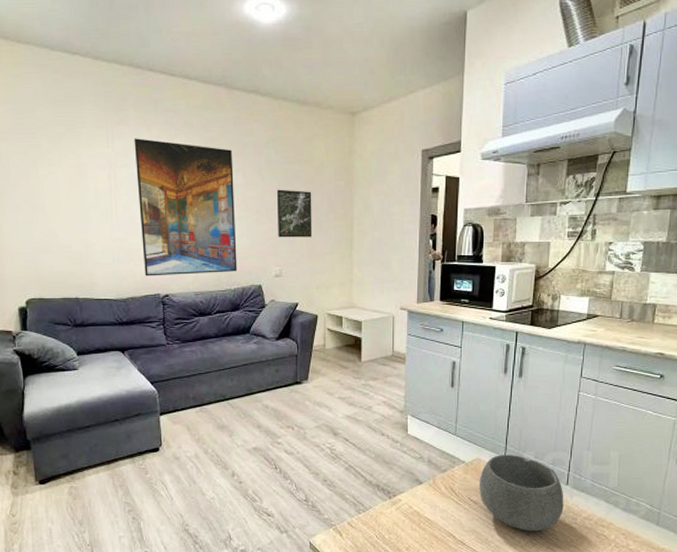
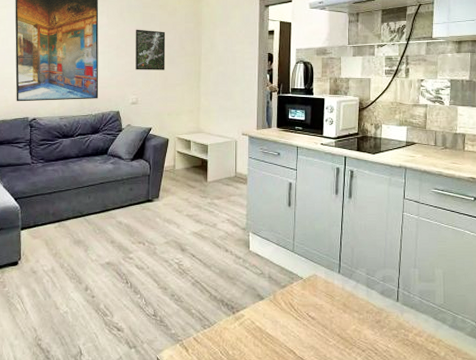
bowl: present [479,455,564,531] -> none [316,271,396,347]

